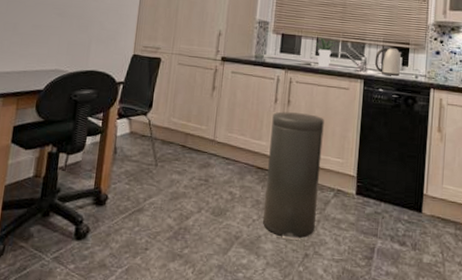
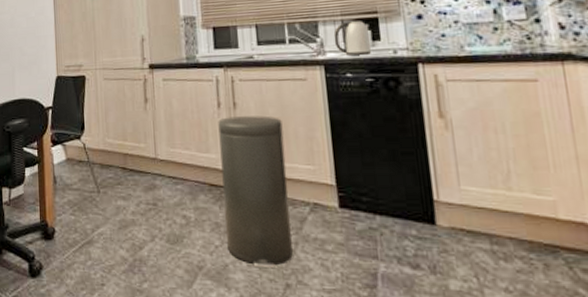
potted plant: present [314,37,337,67] -> none [253,23,282,58]

